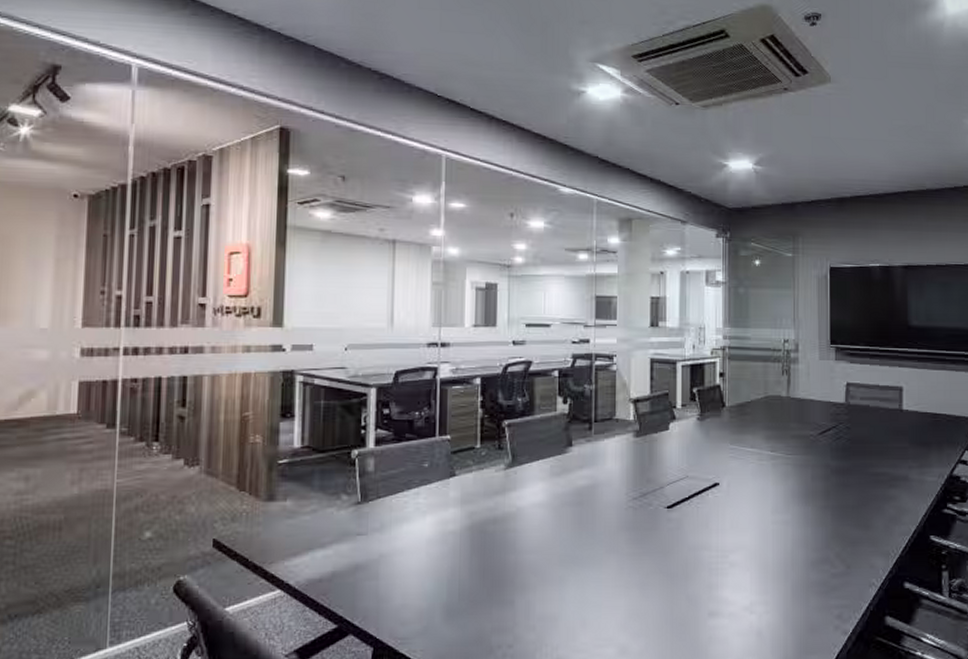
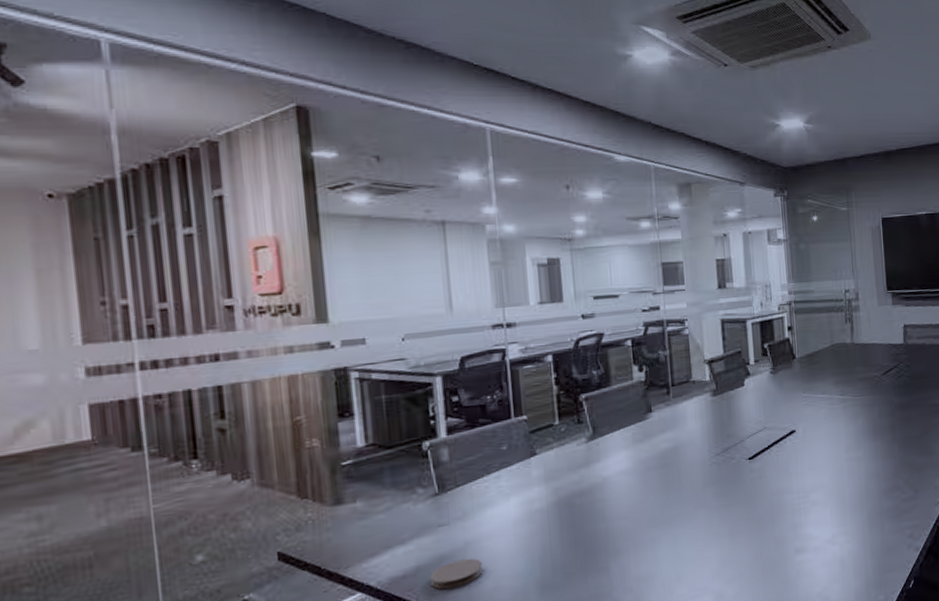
coaster: none [343,571,393,599] -> present [429,558,483,589]

